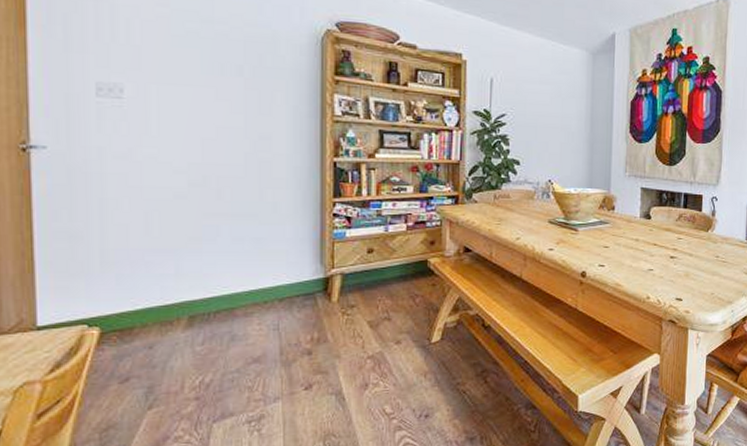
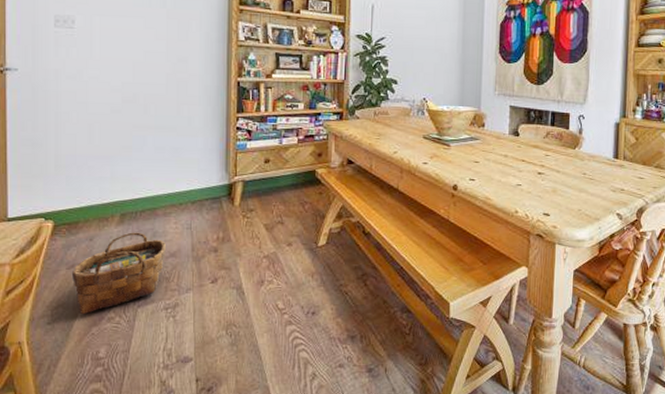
woven basket: none [125,336,249,436] -> present [71,232,167,315]

